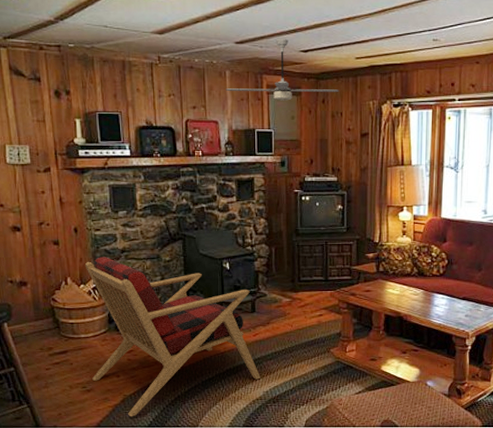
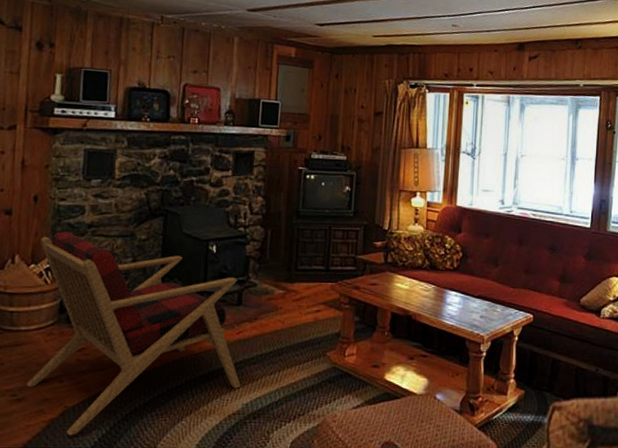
ceiling fan: present [226,38,340,101] -> none [232,9,355,73]

